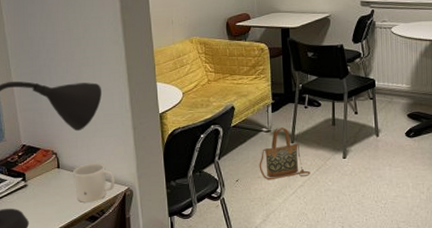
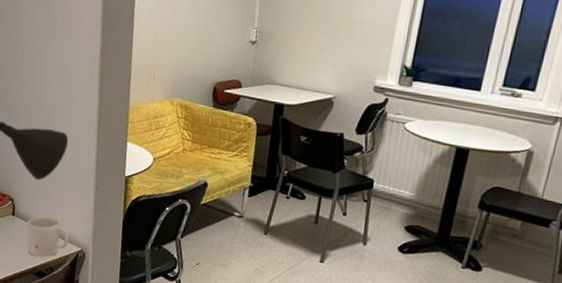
handbag: present [259,127,311,180] -> none [223,214,280,275]

